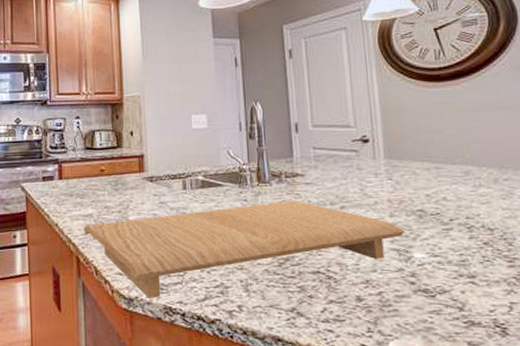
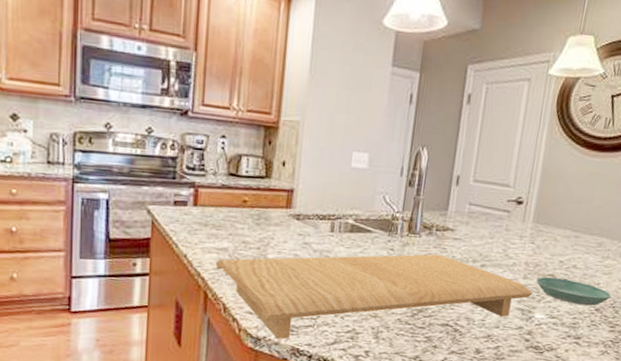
saucer: none [404,213,498,240] -> present [536,277,611,306]

